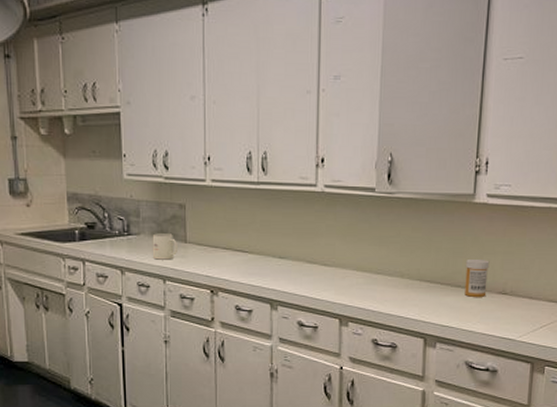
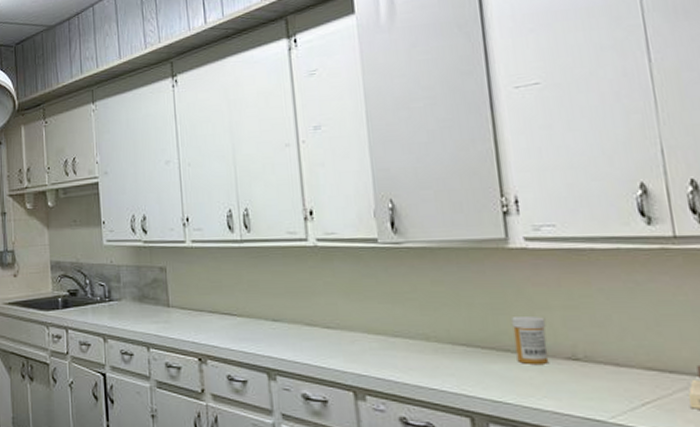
mug: present [152,233,179,260] -> none [133,298,162,326]

